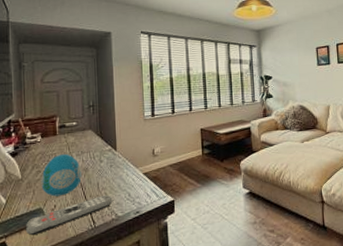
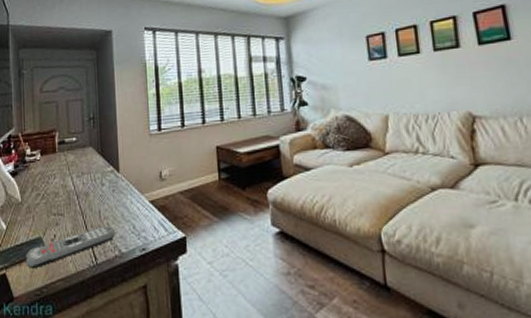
decorative egg: present [41,153,82,197] -> none [40,174,82,225]

